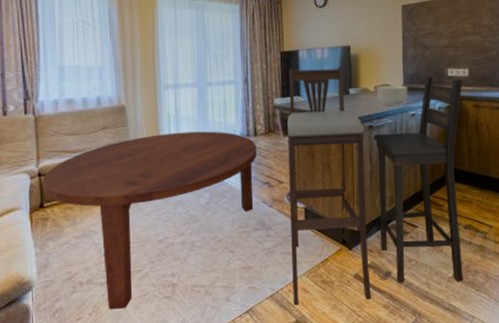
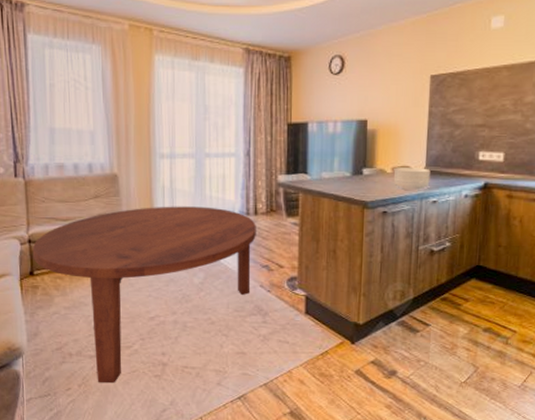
bar stool: present [287,66,371,306] -> none [288,142,377,398]
bar stool: present [374,75,463,282] -> none [387,158,497,388]

